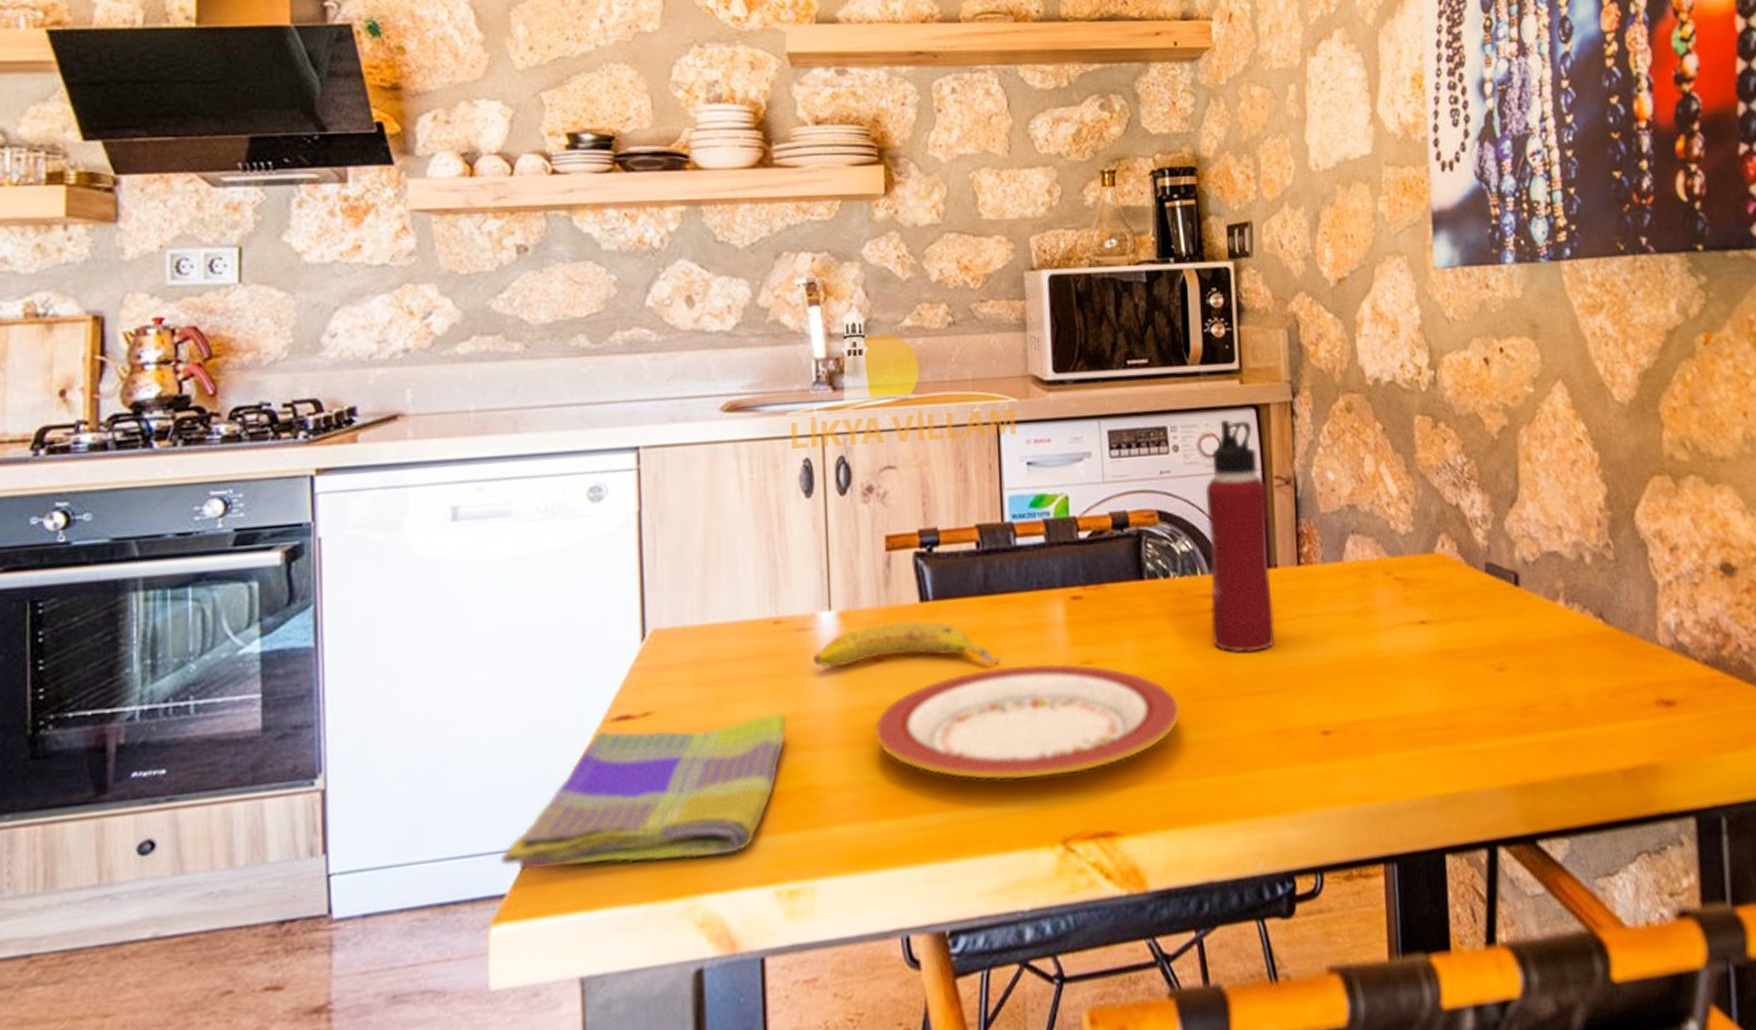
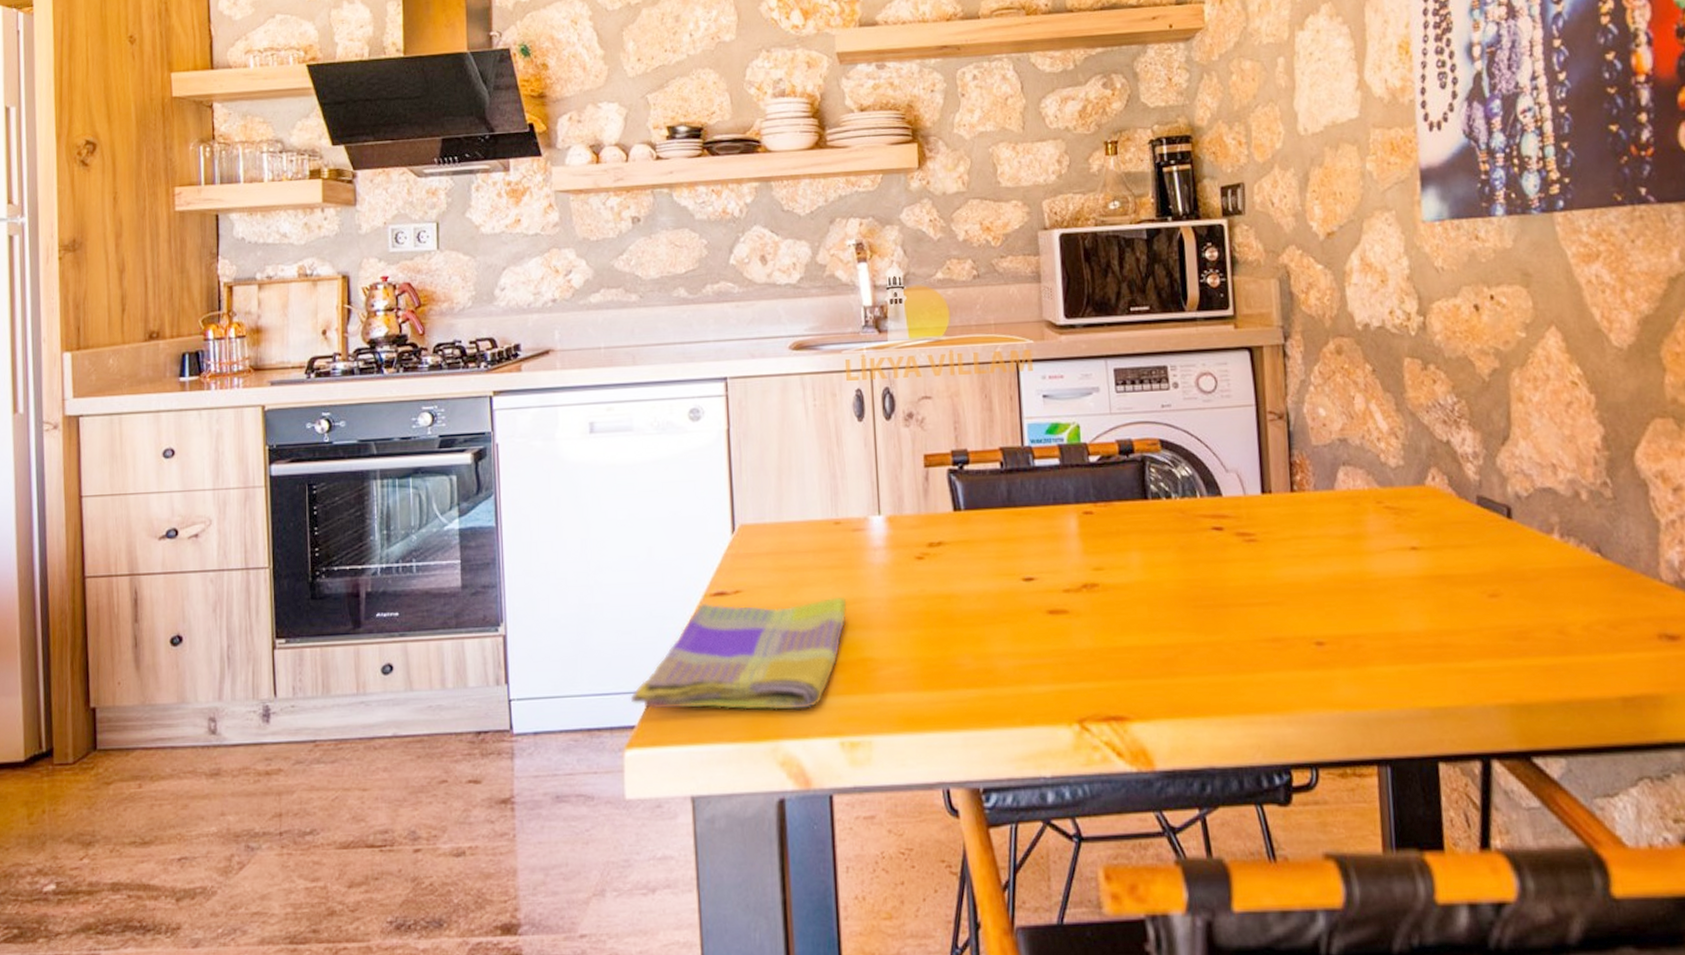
fruit: present [812,621,1001,667] -> none [866,526,1023,566]
plate: present [874,663,1181,781] -> none [918,568,1183,666]
water bottle: present [1205,420,1275,653] -> none [1203,361,1270,568]

